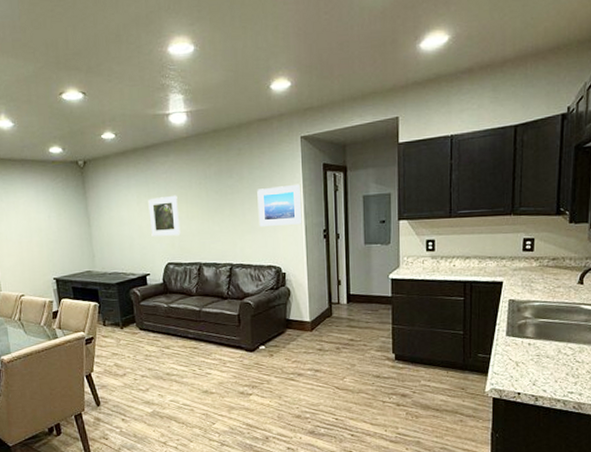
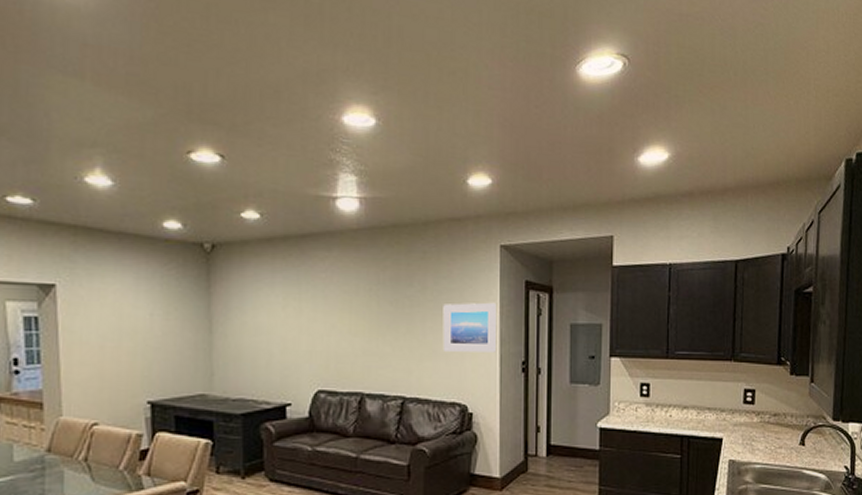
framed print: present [148,195,181,238] -> none [297,301,339,356]

